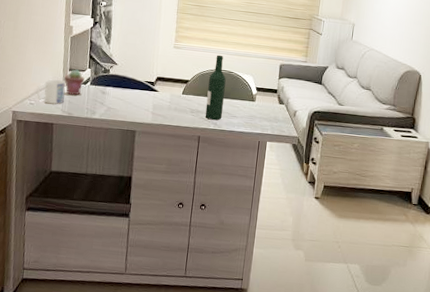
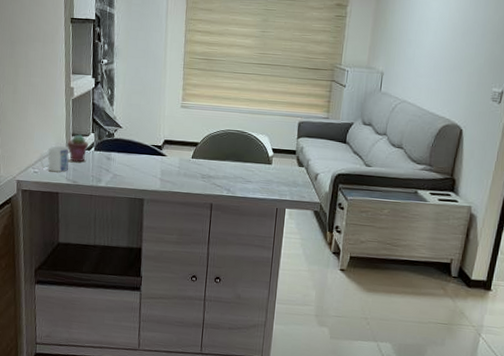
wine bottle: present [205,55,226,121] -> none [217,113,239,186]

